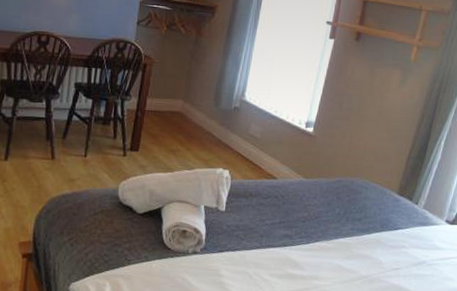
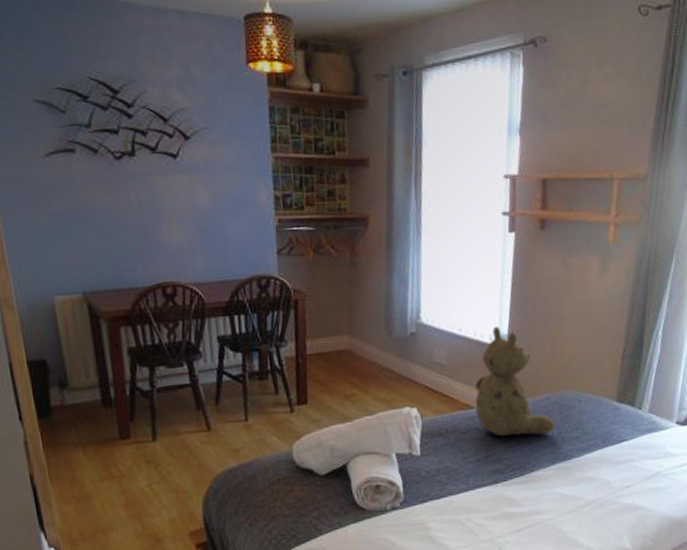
teddy bear: none [277,113,343,212] -> present [475,326,555,437]

